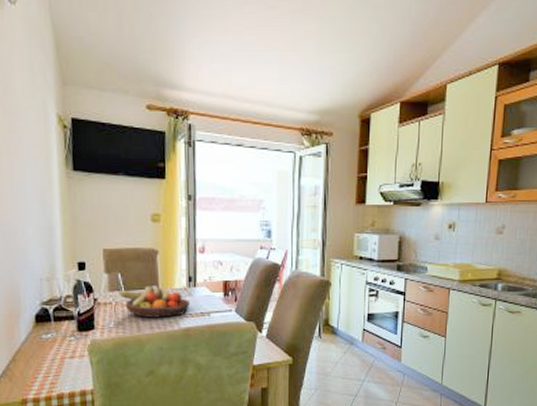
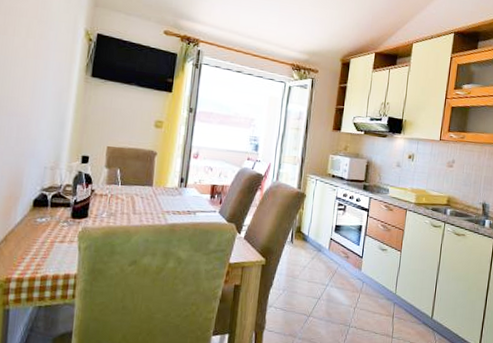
fruit bowl: present [118,286,191,318] -> none [115,182,180,213]

